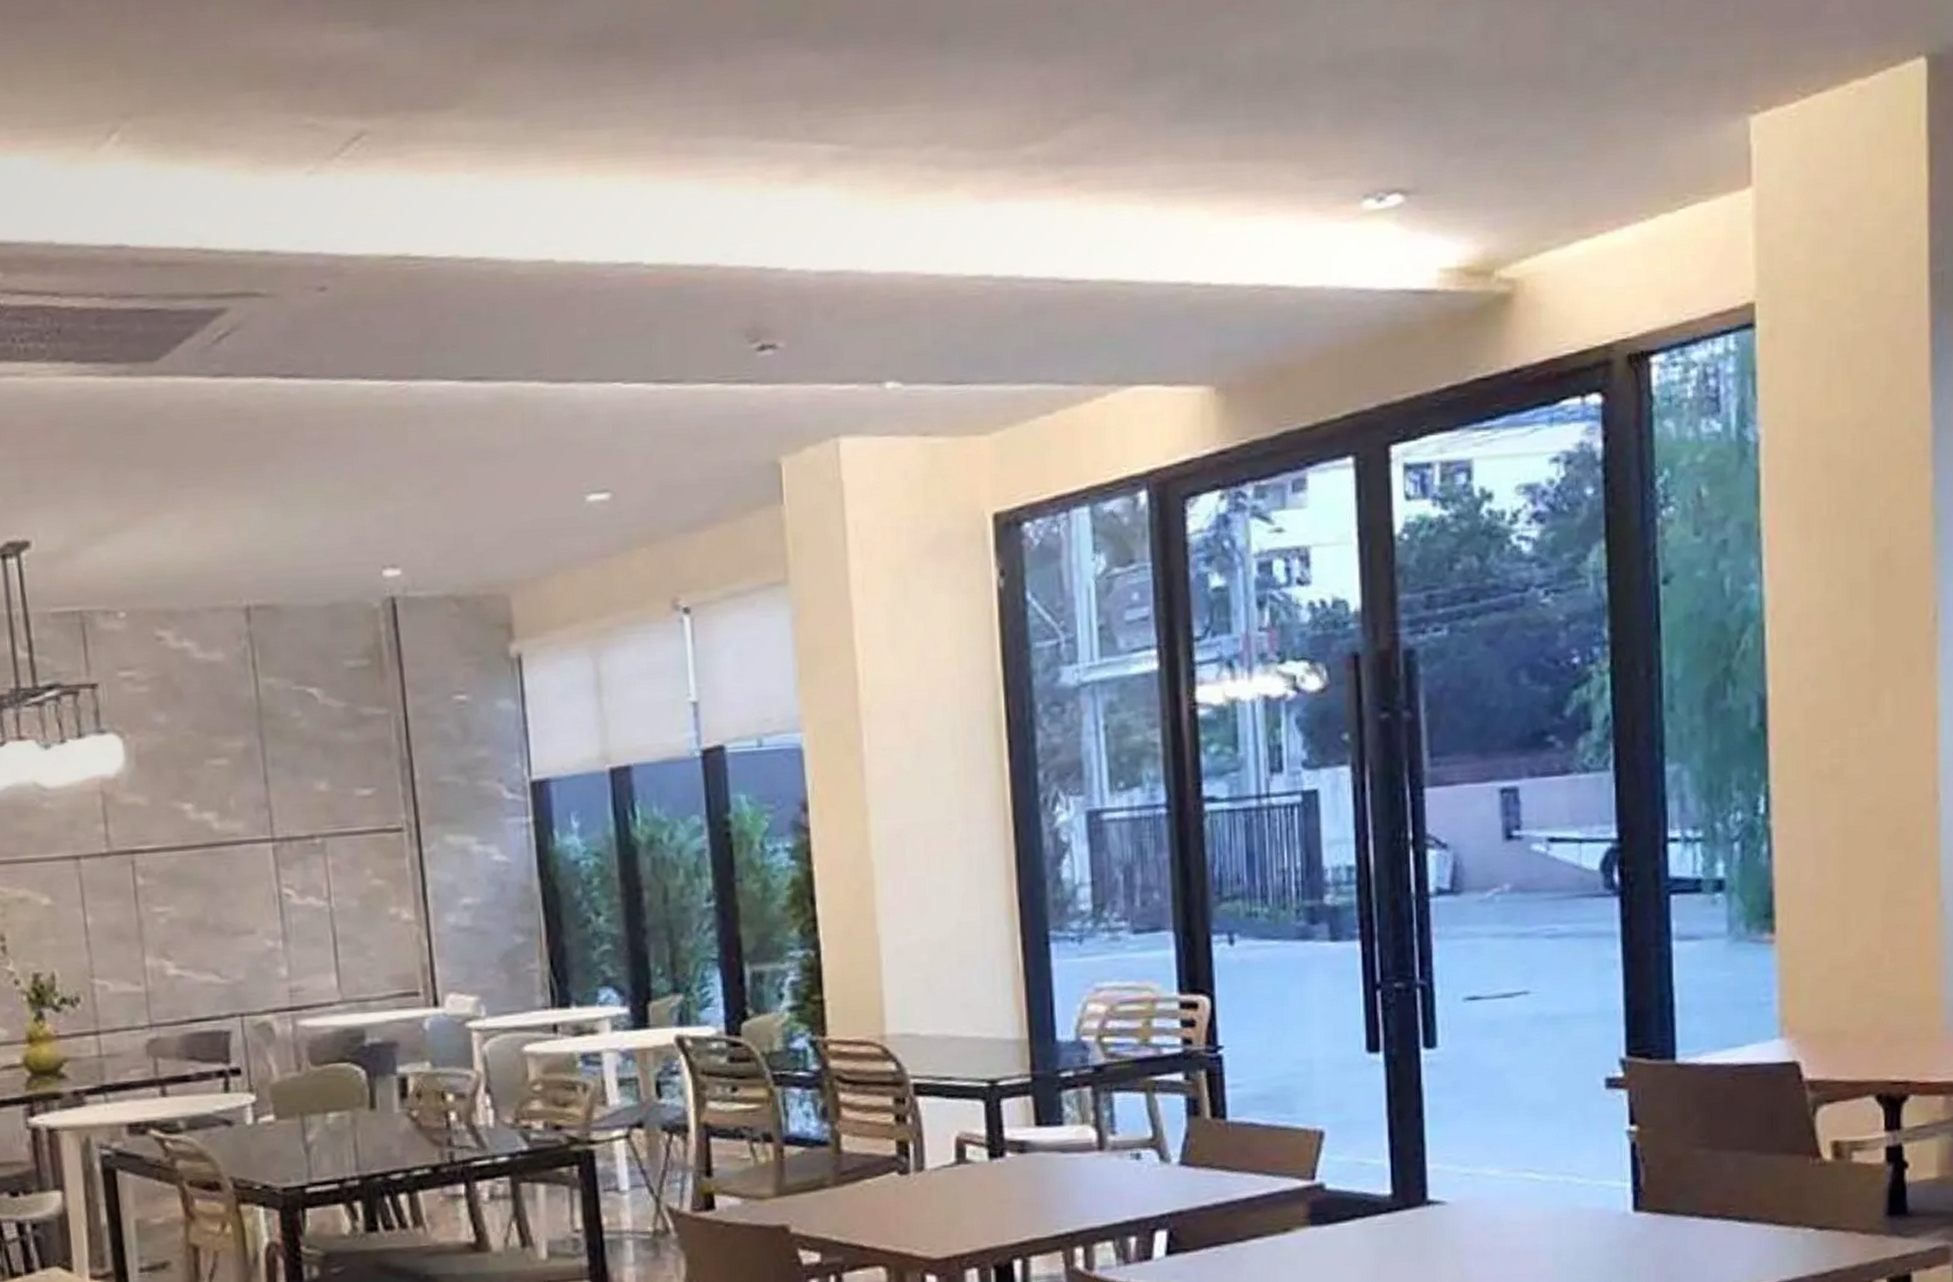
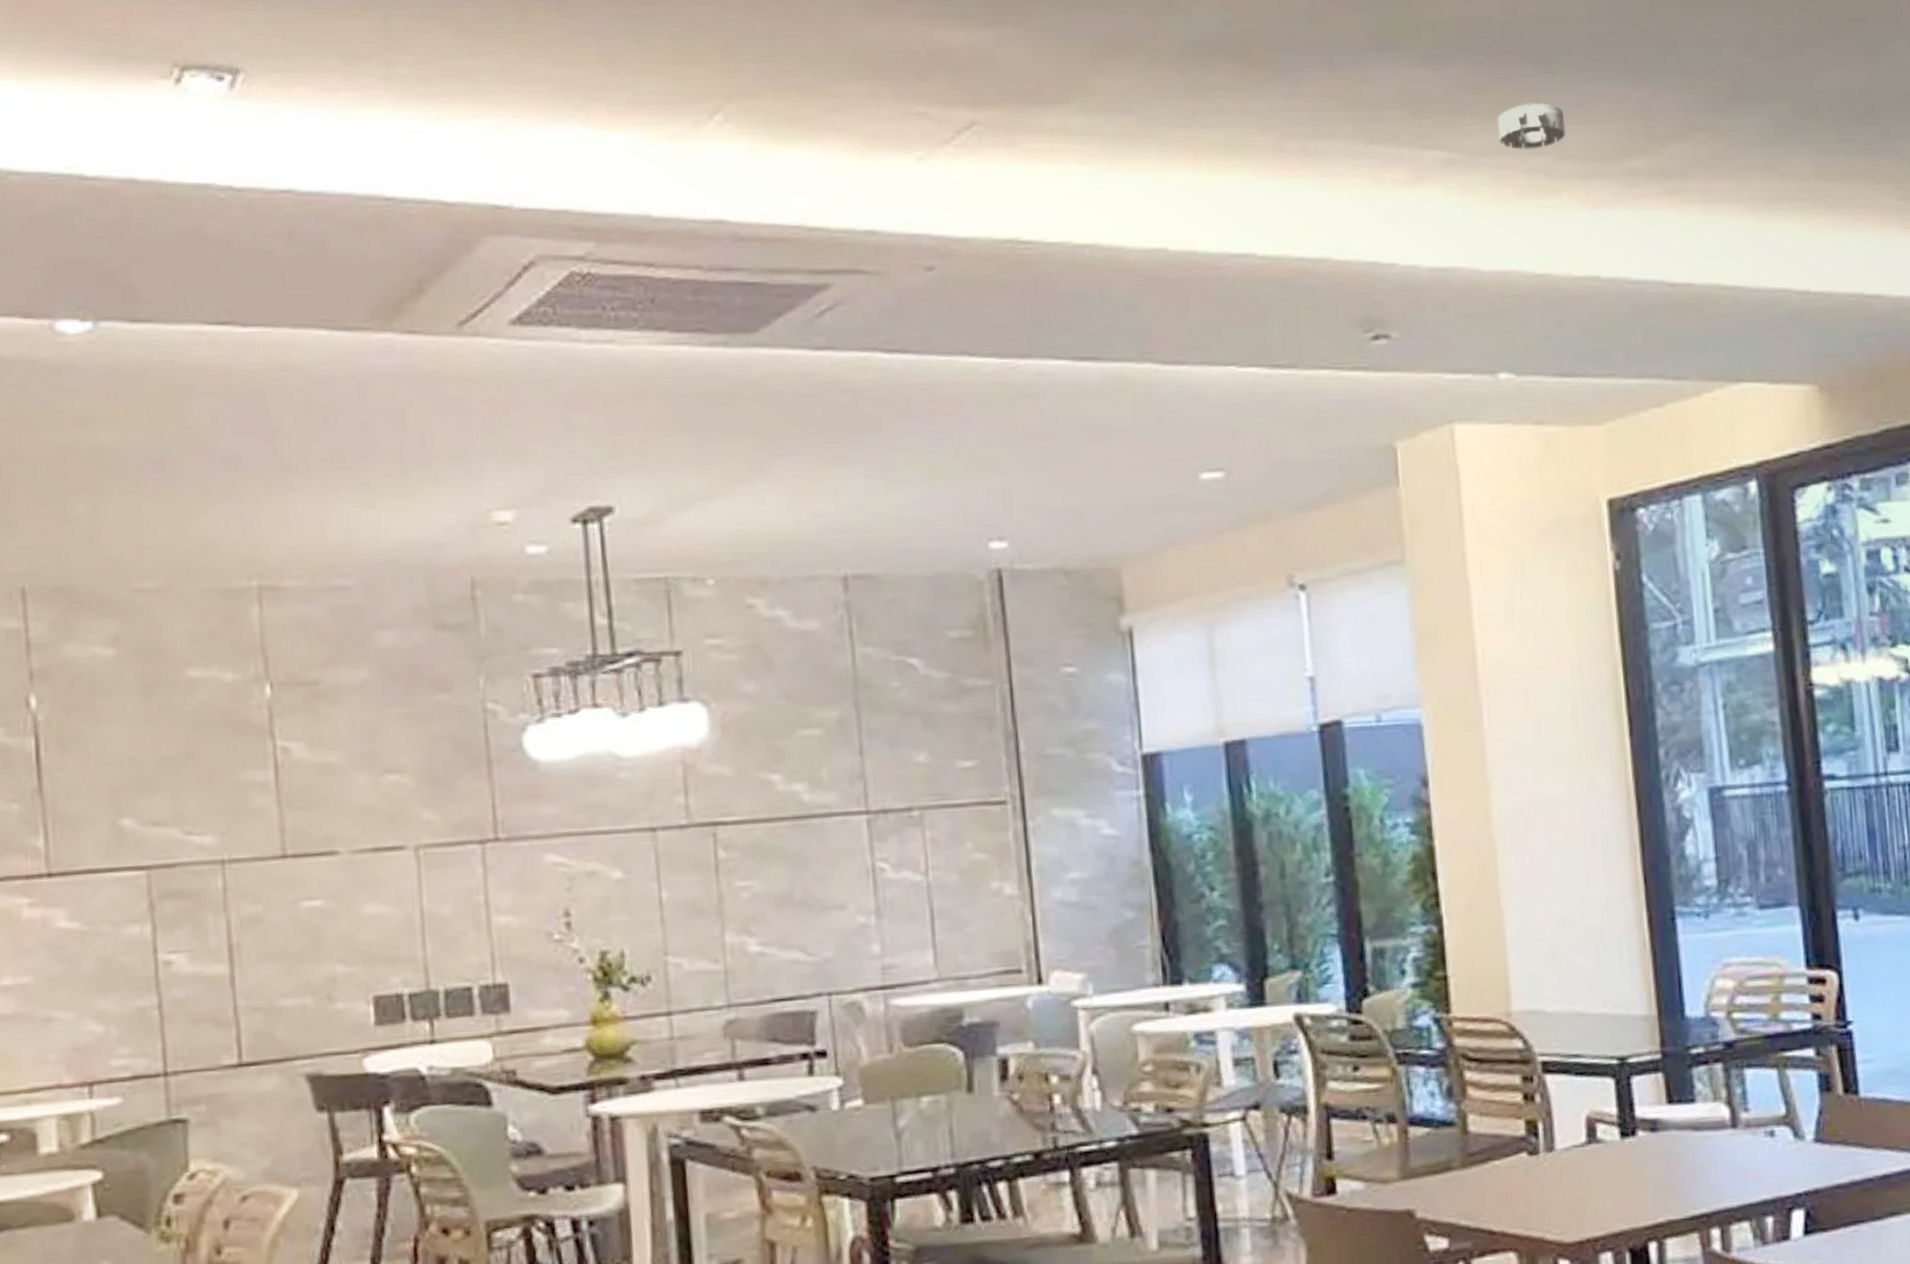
smoke detector: none [889,87,960,140] -> present [1497,102,1566,150]

